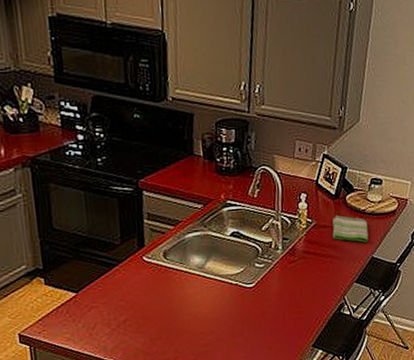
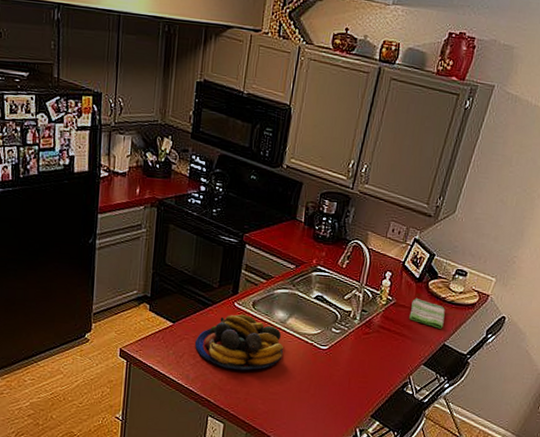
fruit bowl: none [106,267,208,330] -> present [195,314,283,371]

